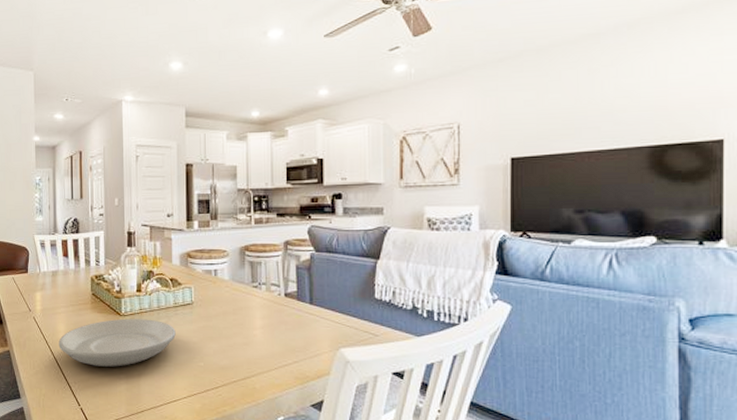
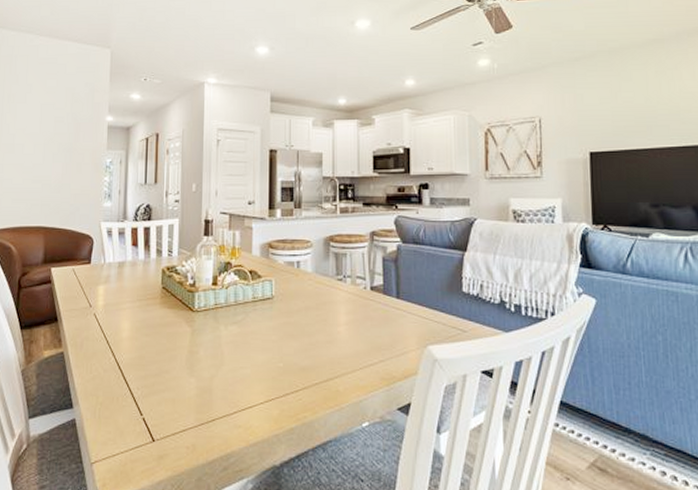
plate: present [58,318,176,367] -> none [121,315,254,370]

